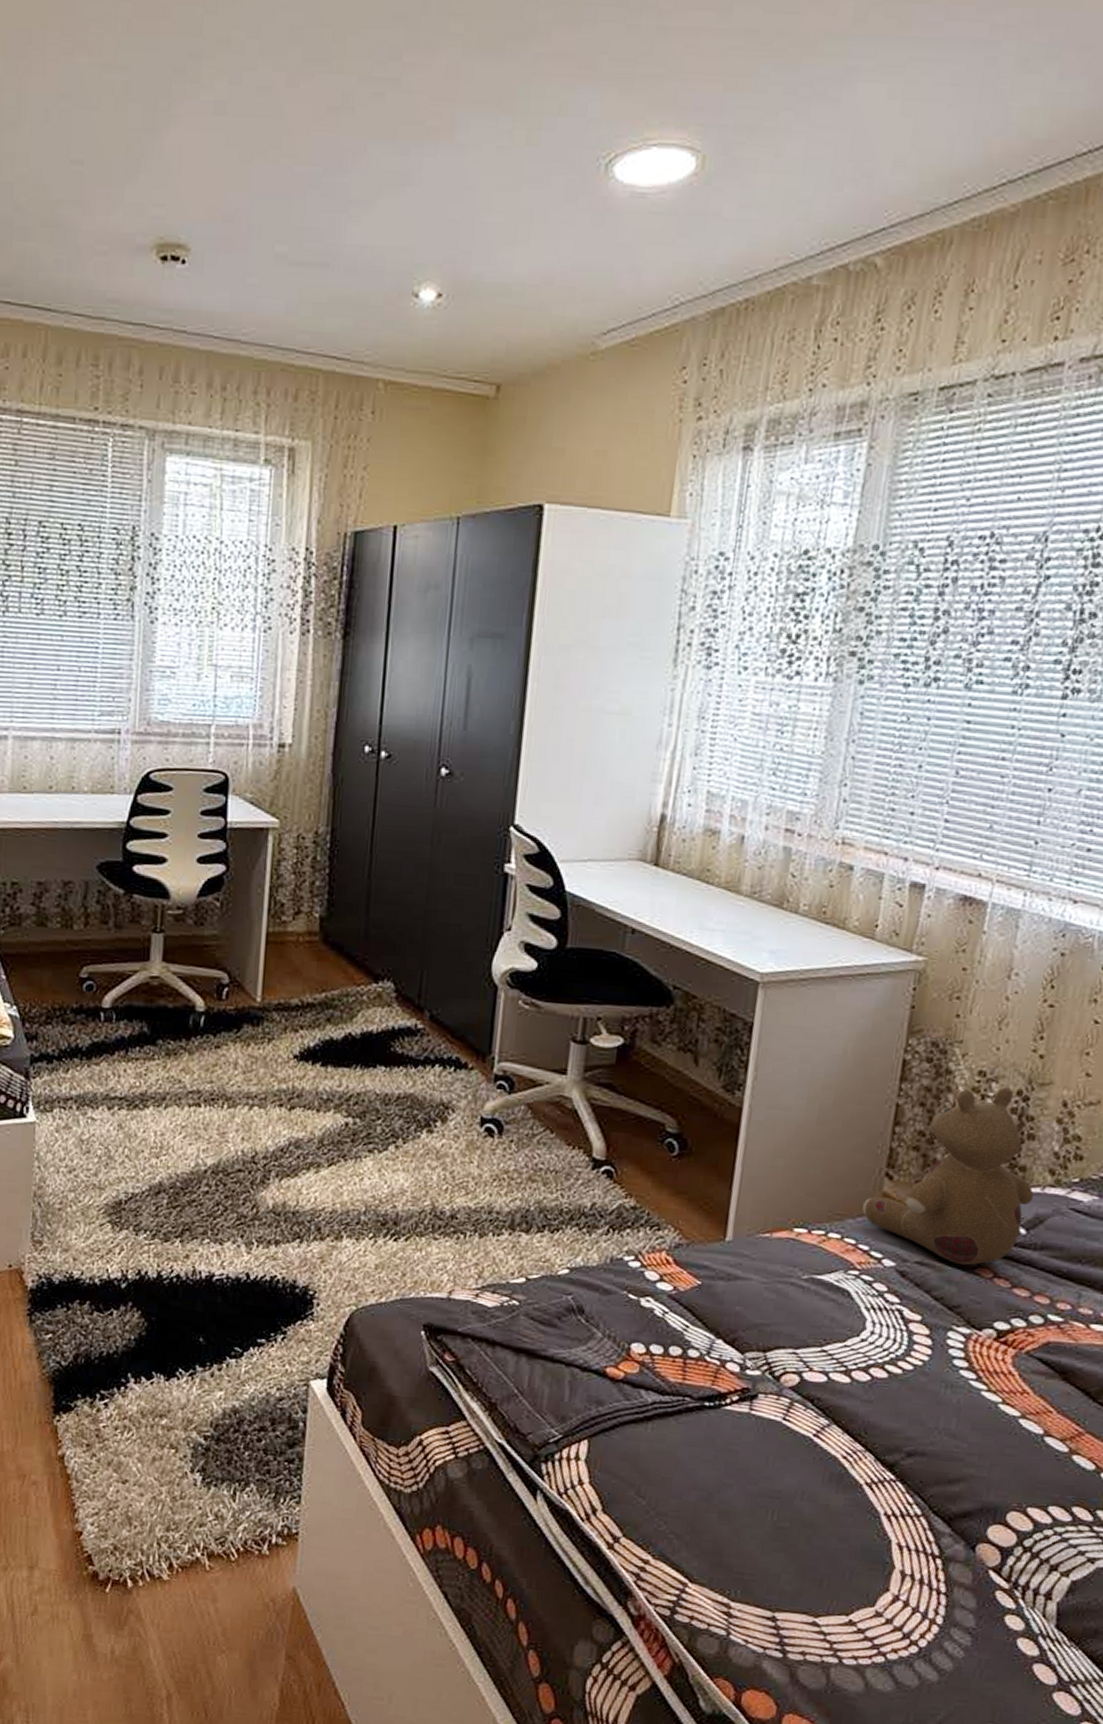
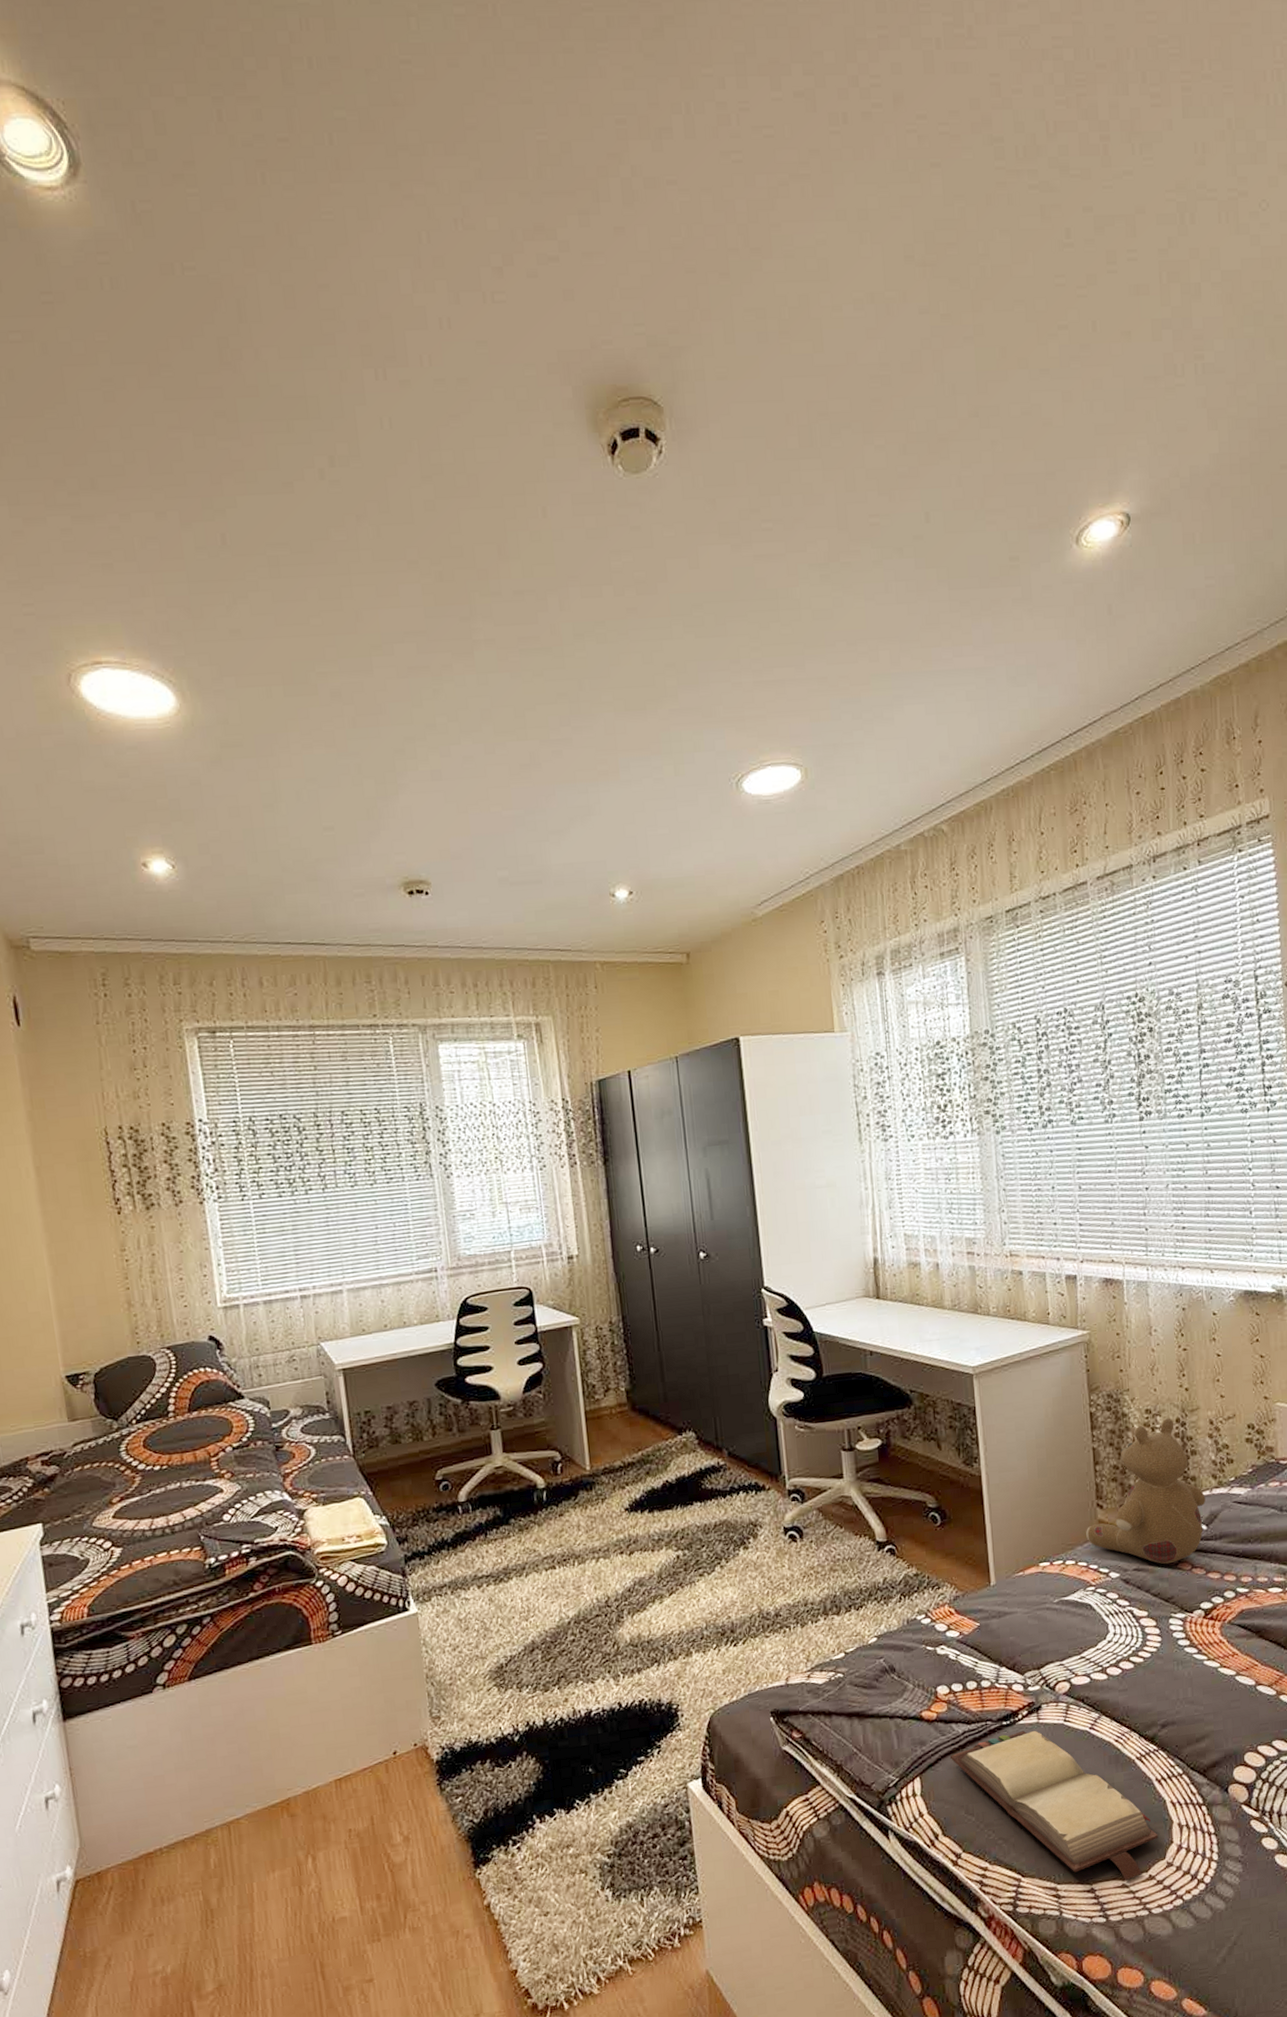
hardback book: none [629,1416,872,1619] -> present [949,1730,1158,1881]

